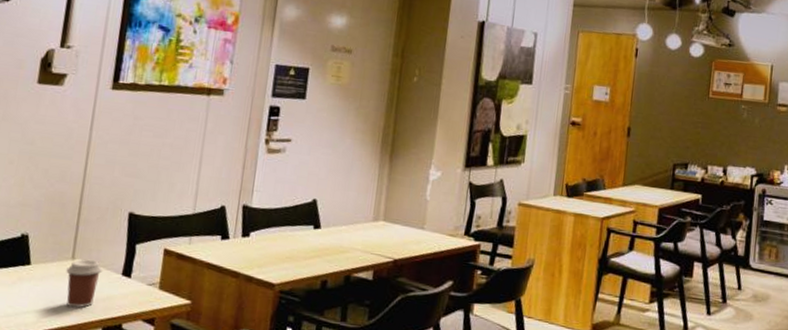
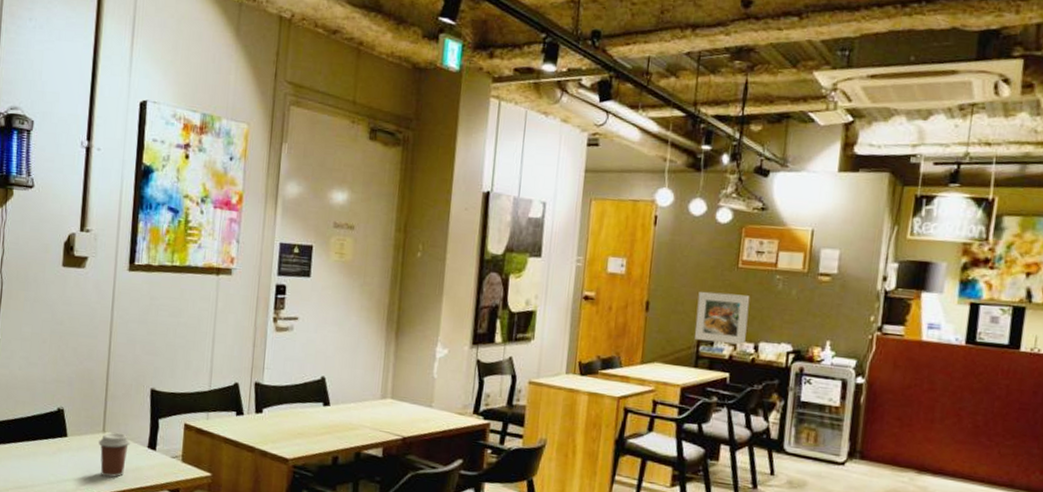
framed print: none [670,118,720,169] -> present [694,291,750,346]

